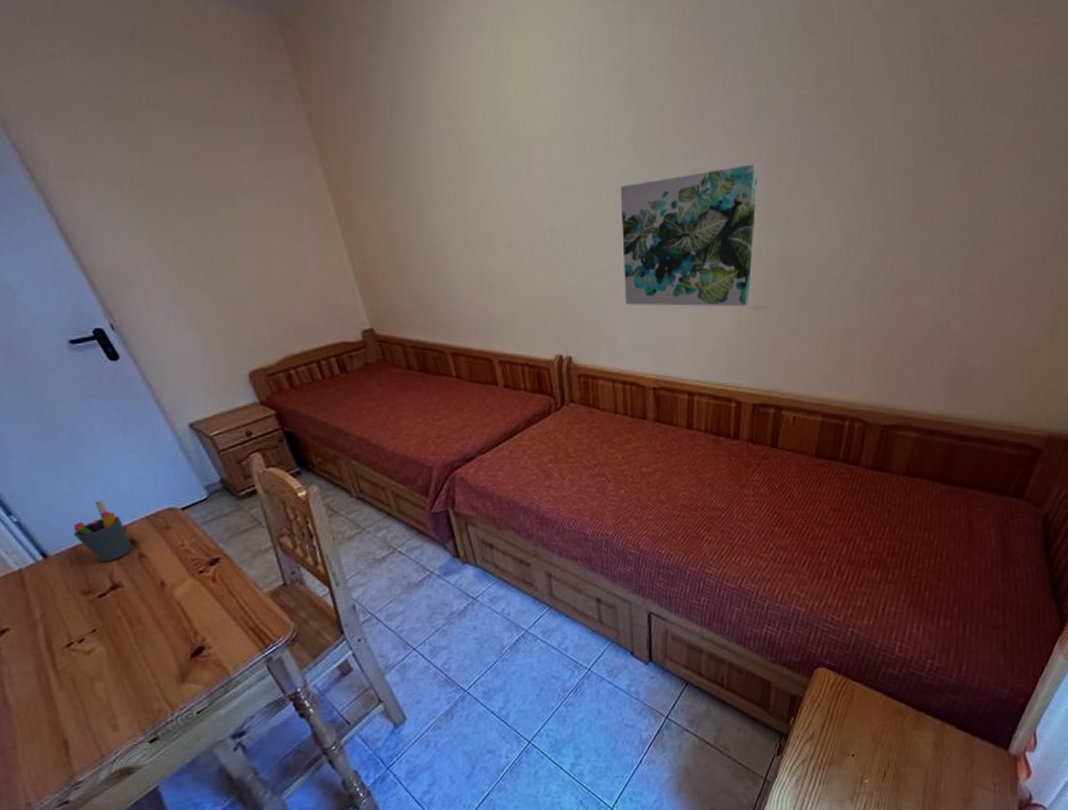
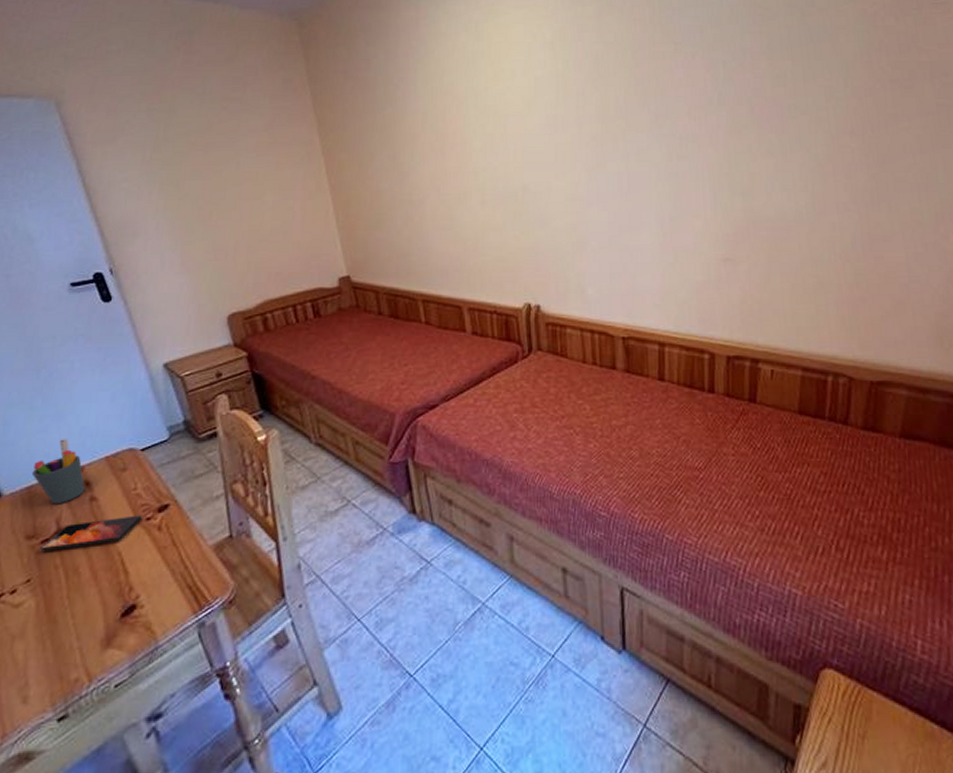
smartphone: none [99,569,196,604] -> present [40,515,143,551]
wall art: present [620,164,758,306] -> none [588,131,719,258]

